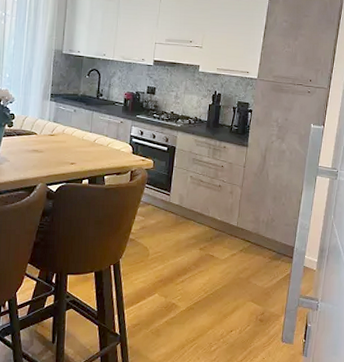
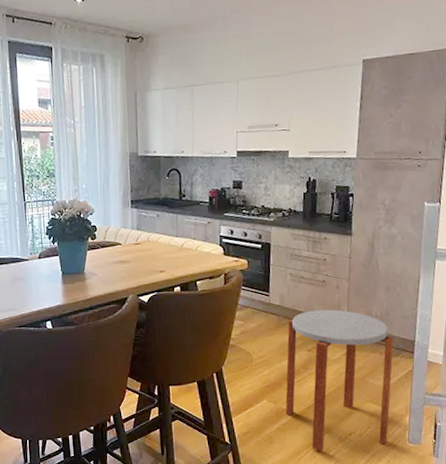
side table: none [174,212,277,346] -> present [285,309,394,451]

